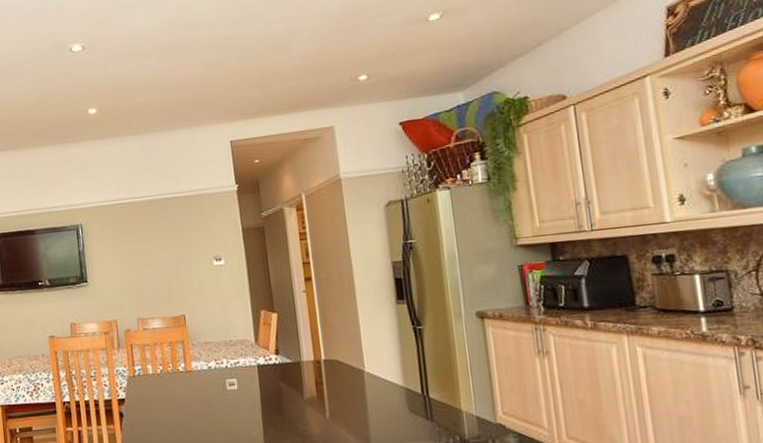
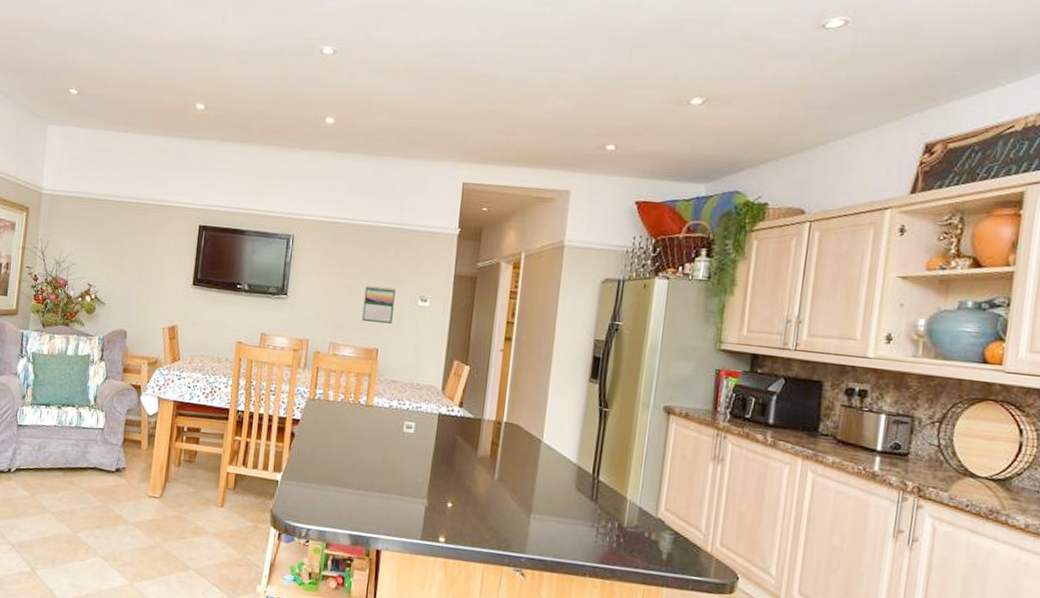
calendar: none [160,254,193,291] -> present [362,285,396,324]

